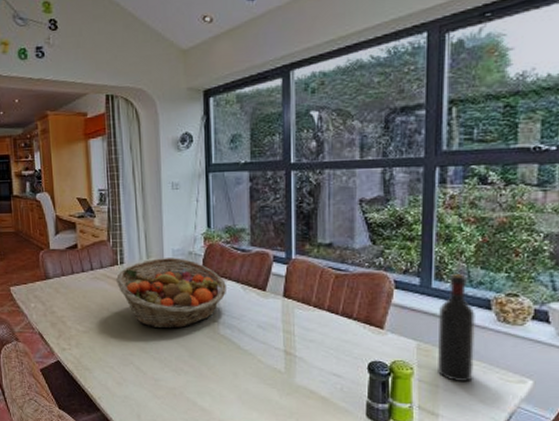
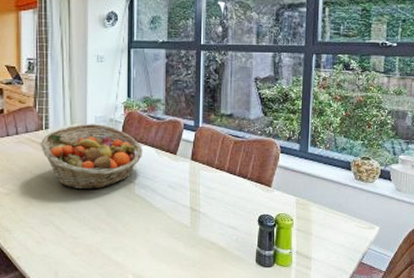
wine bottle: present [438,274,475,383] -> none [311,141,339,230]

